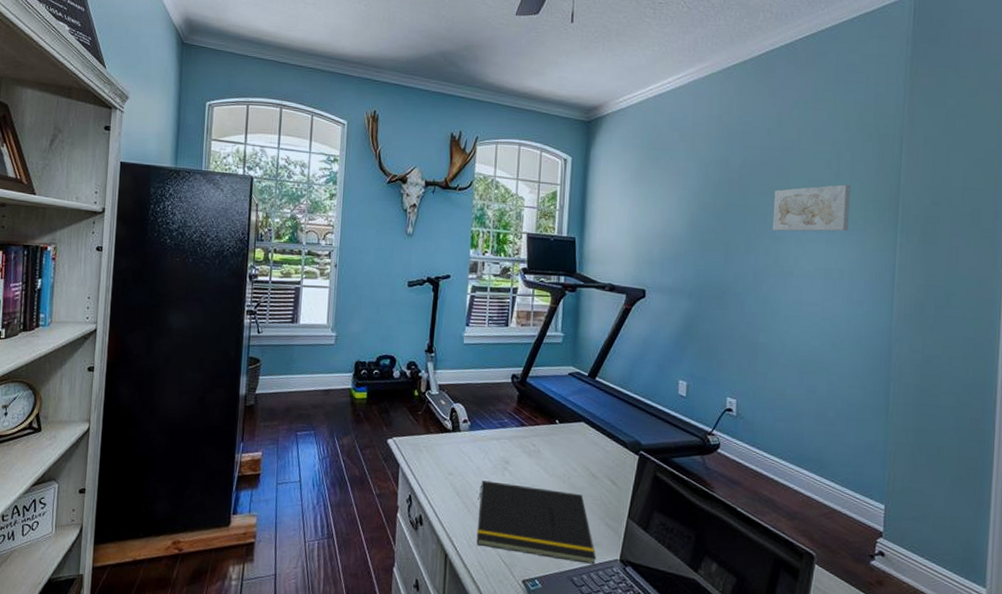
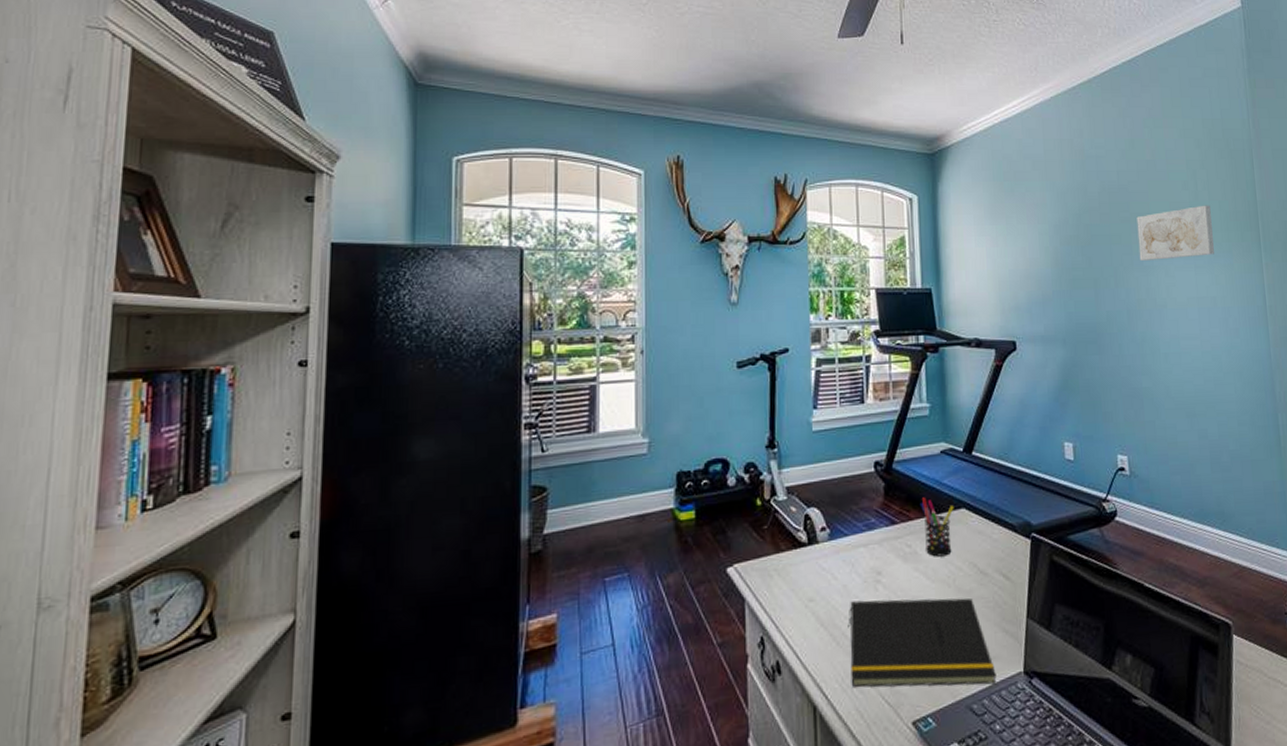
pen holder: none [546,408,575,458] -> present [920,497,954,557]

